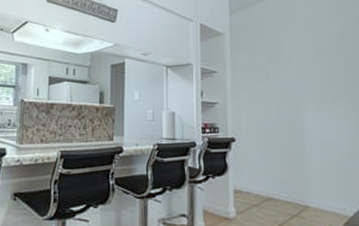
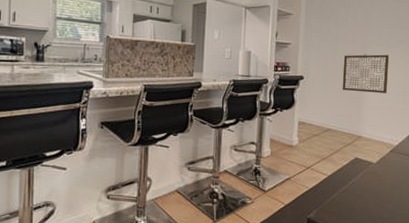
wall art: none [278,112,332,156] -> present [342,54,390,93]

